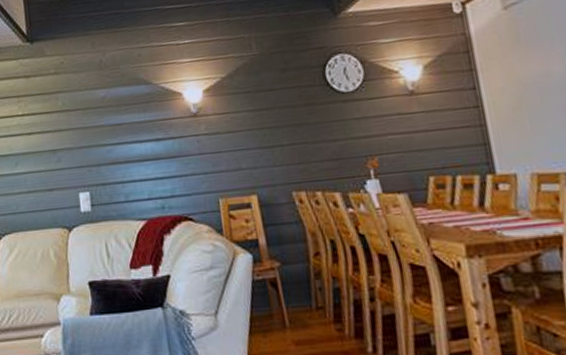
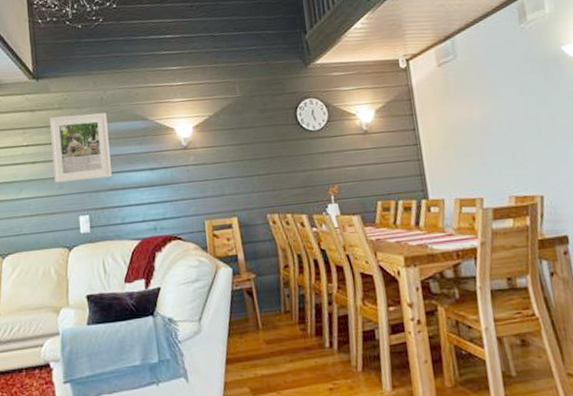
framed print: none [44,77,114,157] -> present [49,112,112,184]

